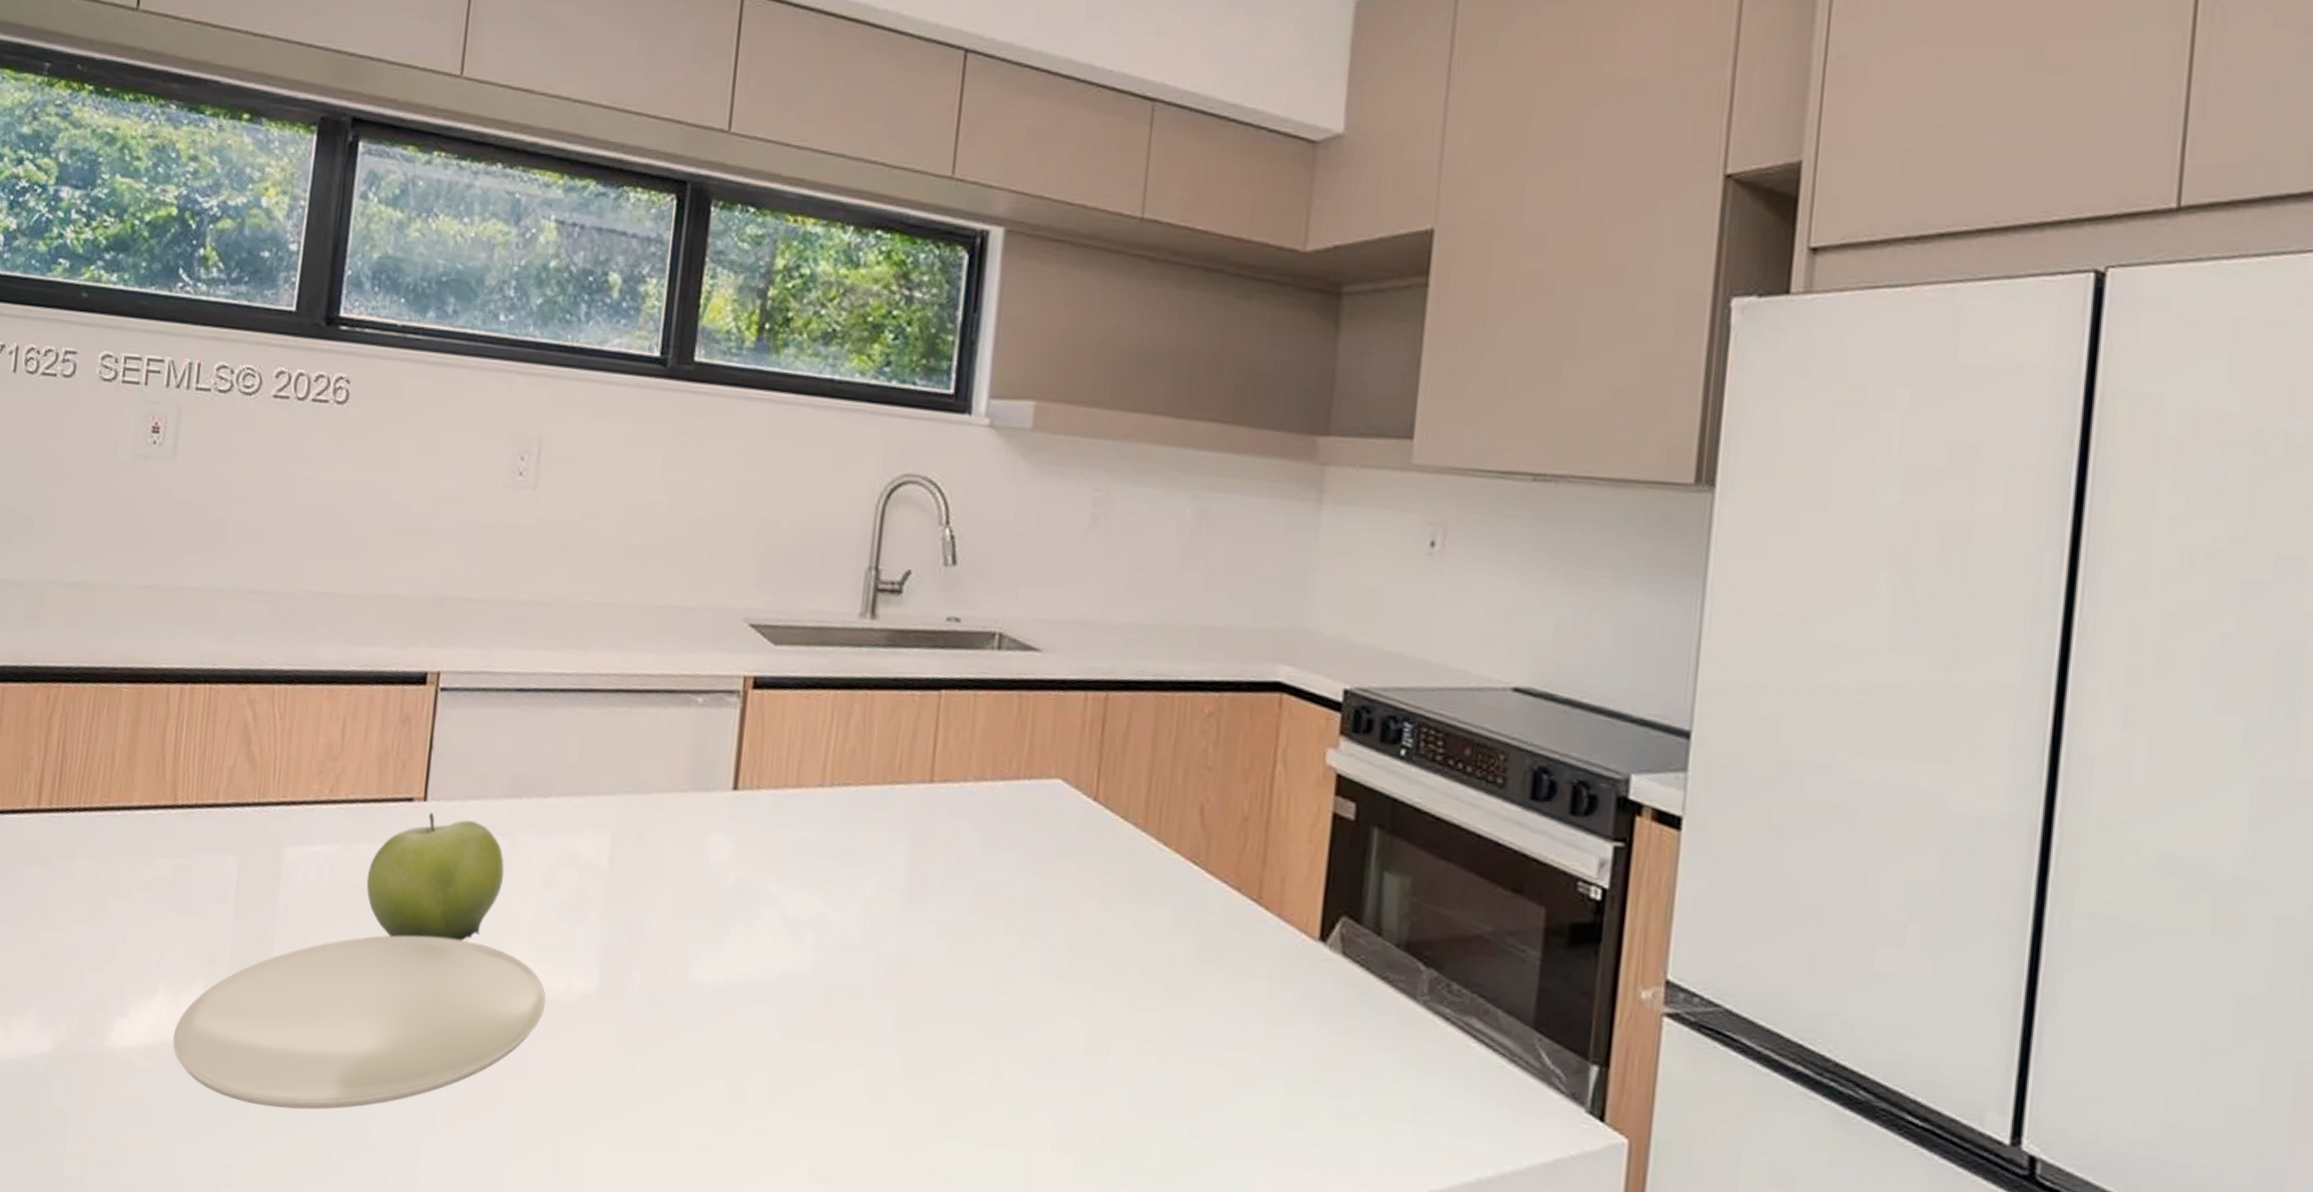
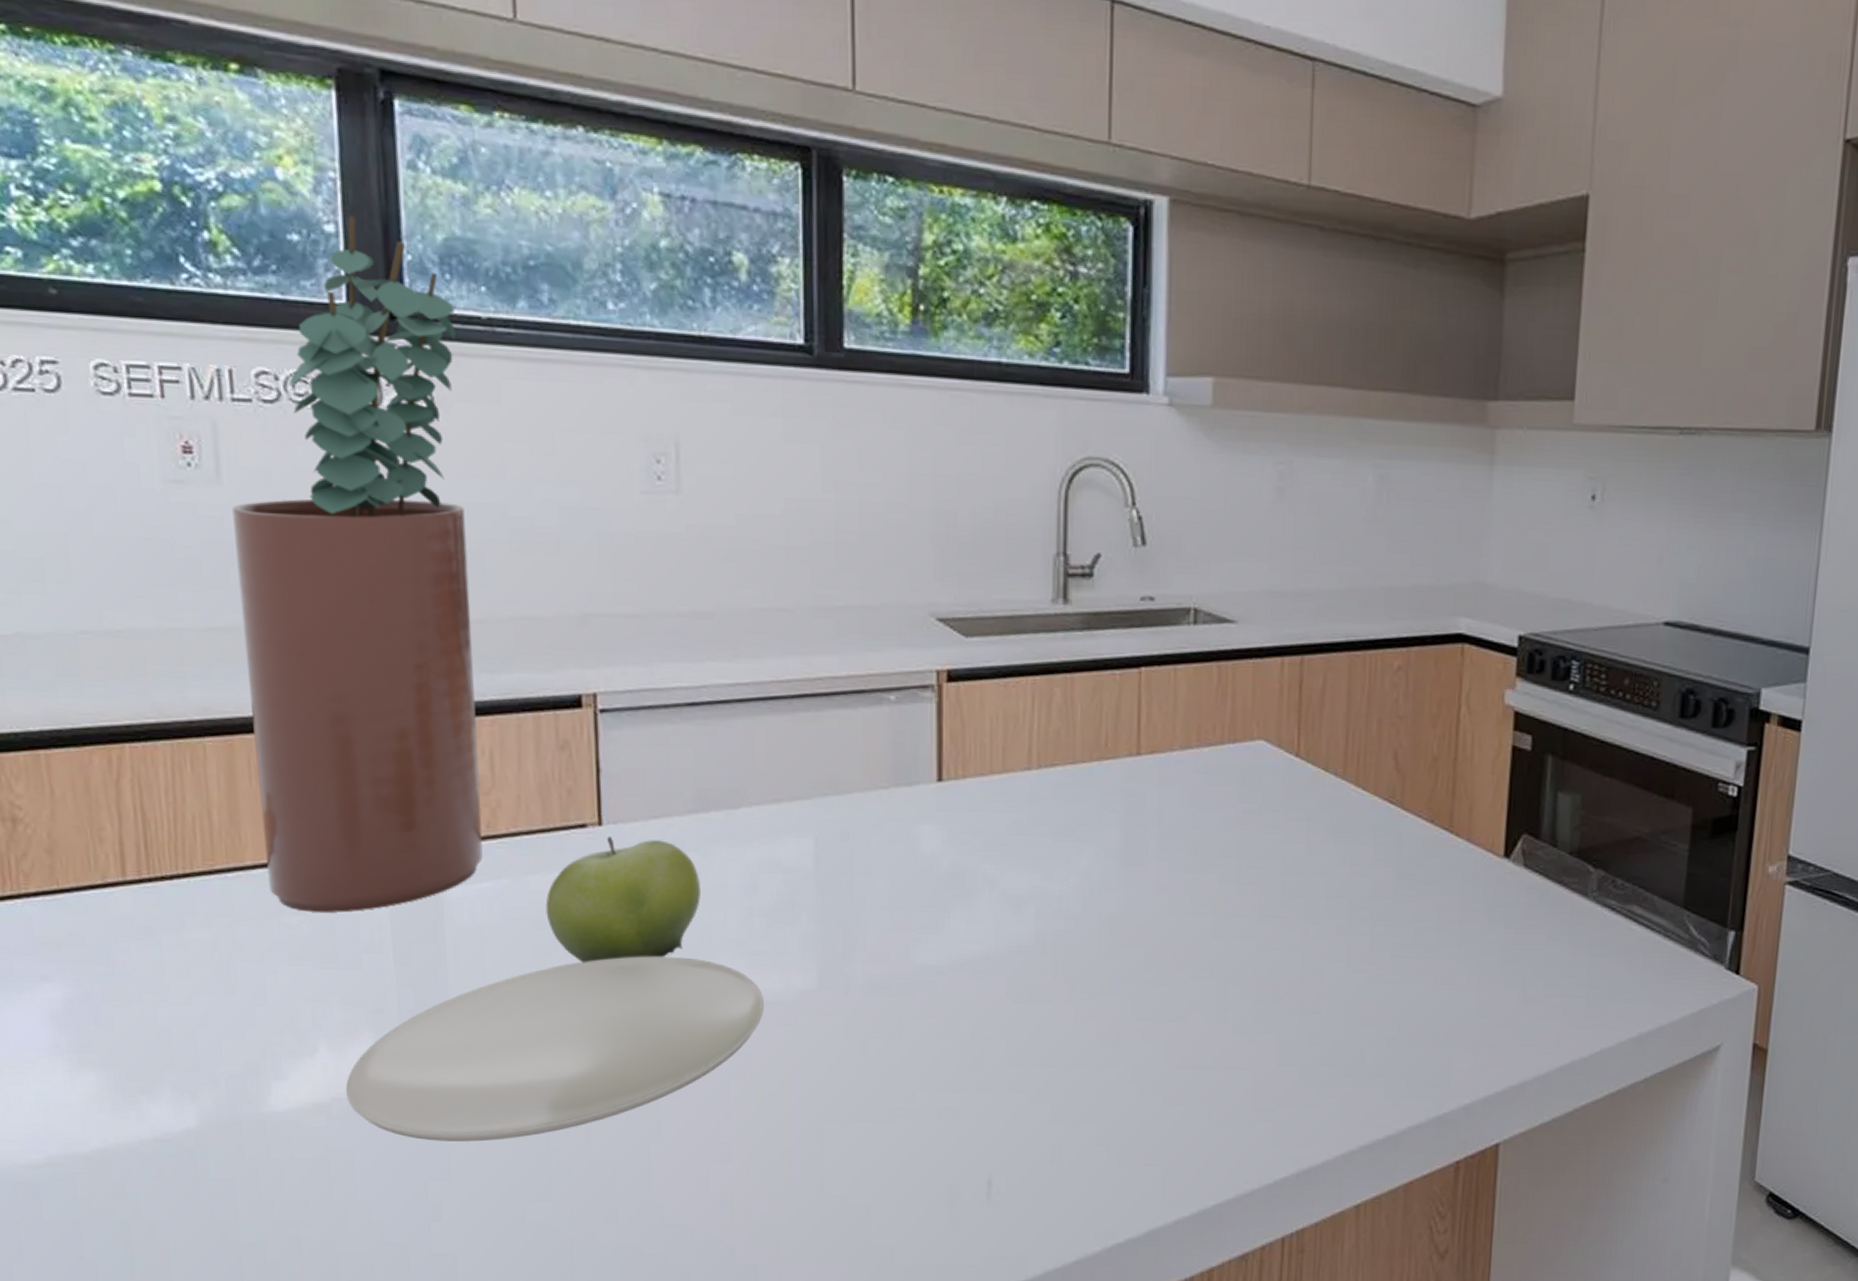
vase: none [147,237,378,861] -> present [232,215,483,913]

